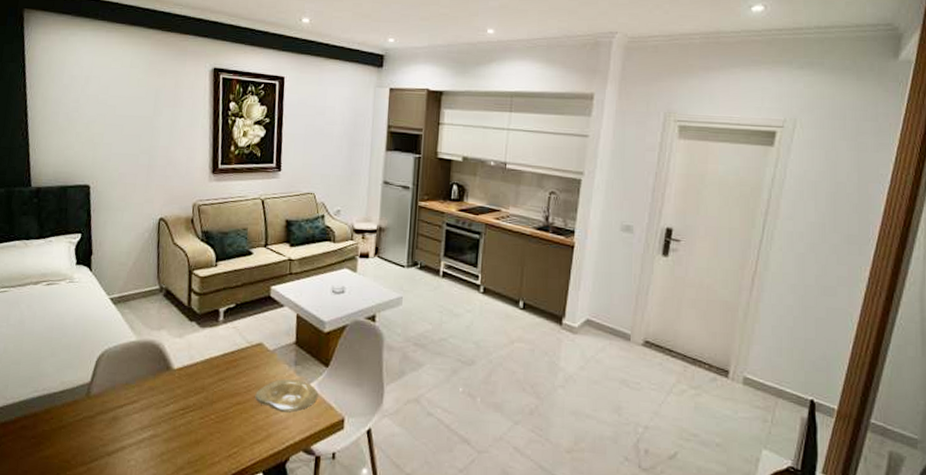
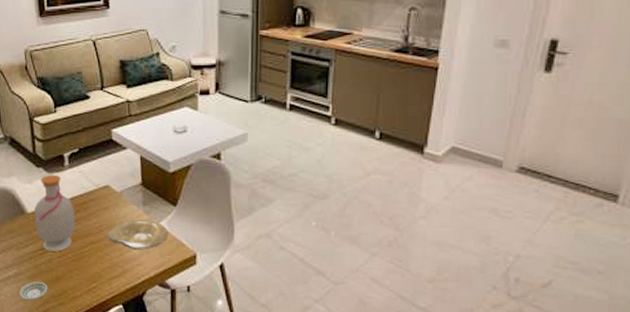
saucer: none [151,445,185,468] -> present [19,282,48,301]
bottle: none [180,329,224,412] -> present [35,174,75,252]

